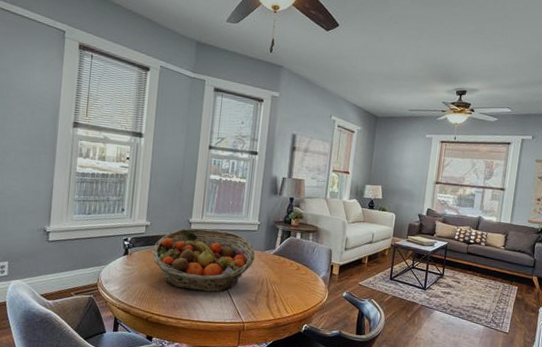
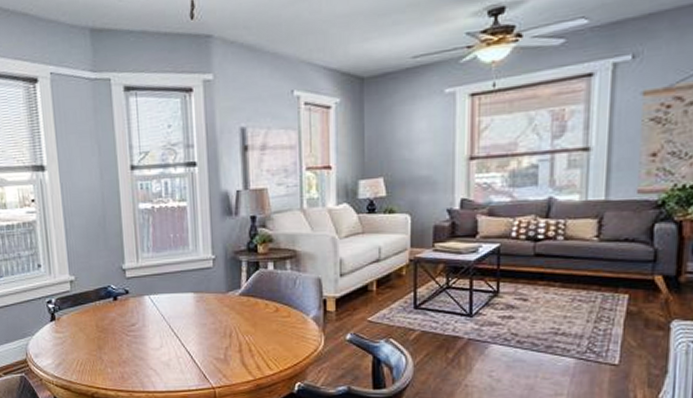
fruit basket: present [152,228,256,292] -> none [83,273,216,355]

